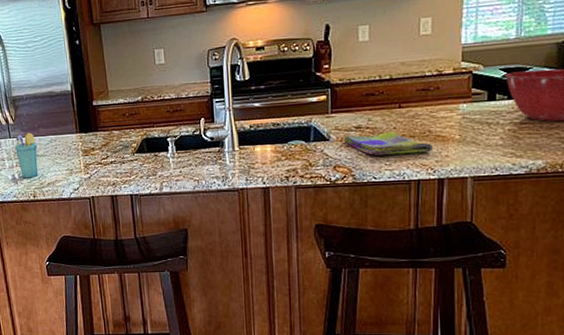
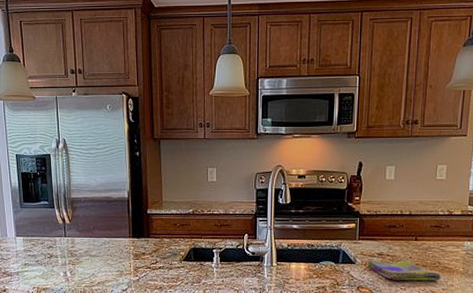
cup: present [14,133,39,178] -> none [68,233,91,276]

